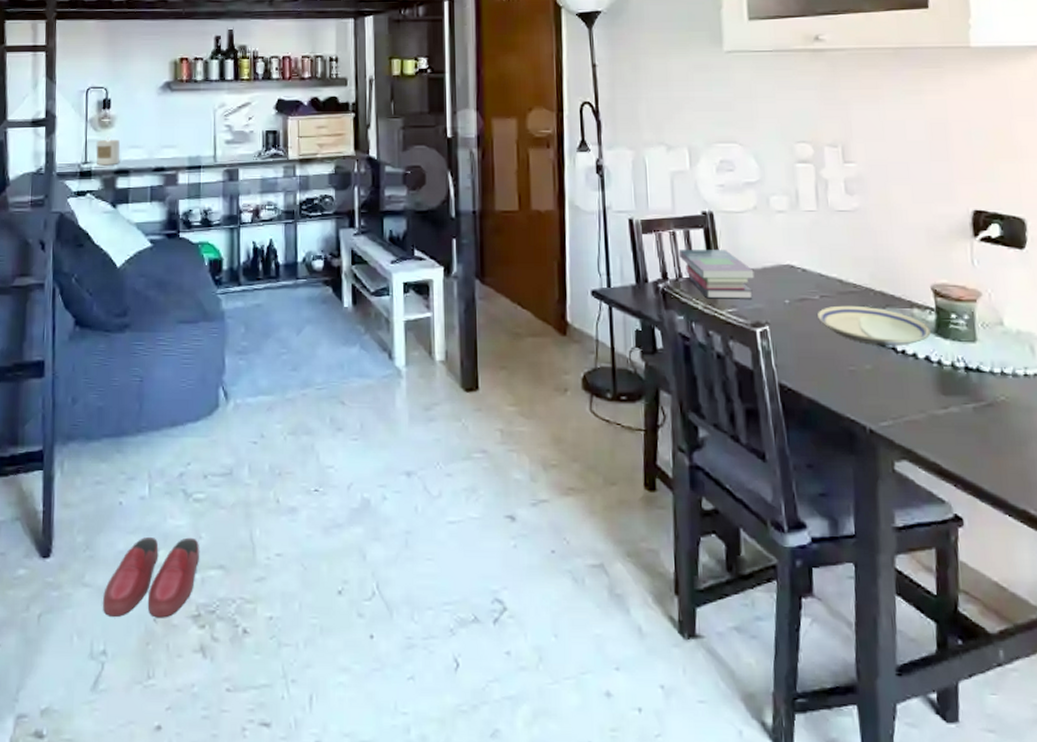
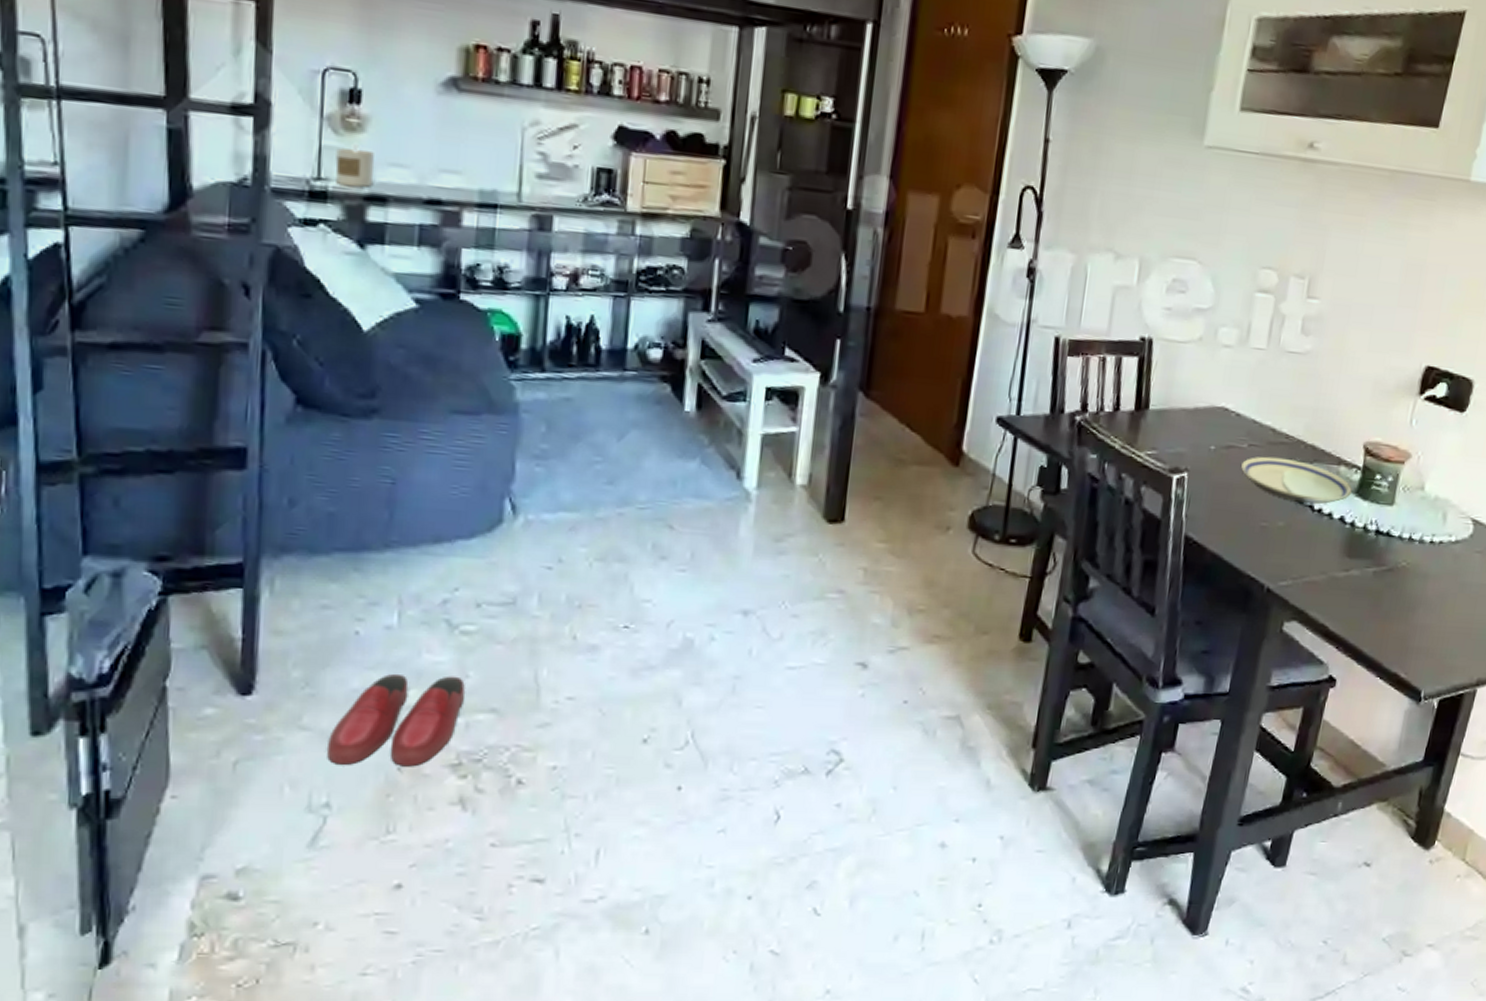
books: present [678,250,754,299] -> none [1104,379,1185,442]

